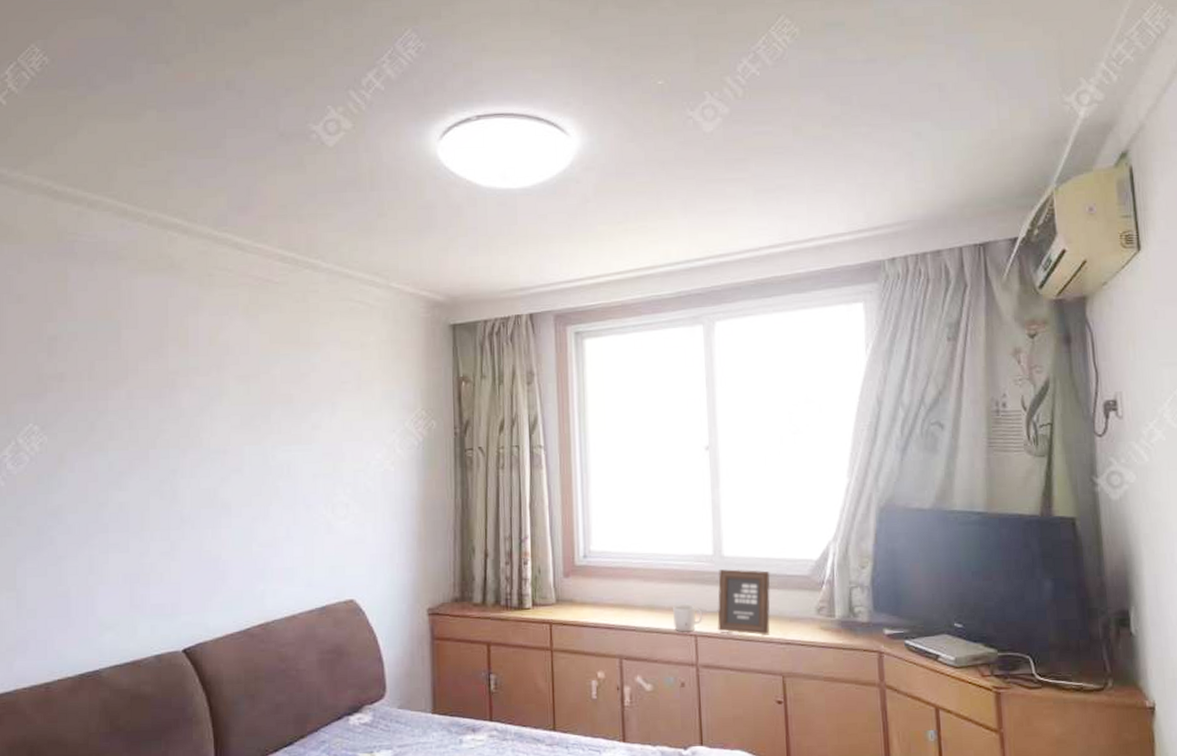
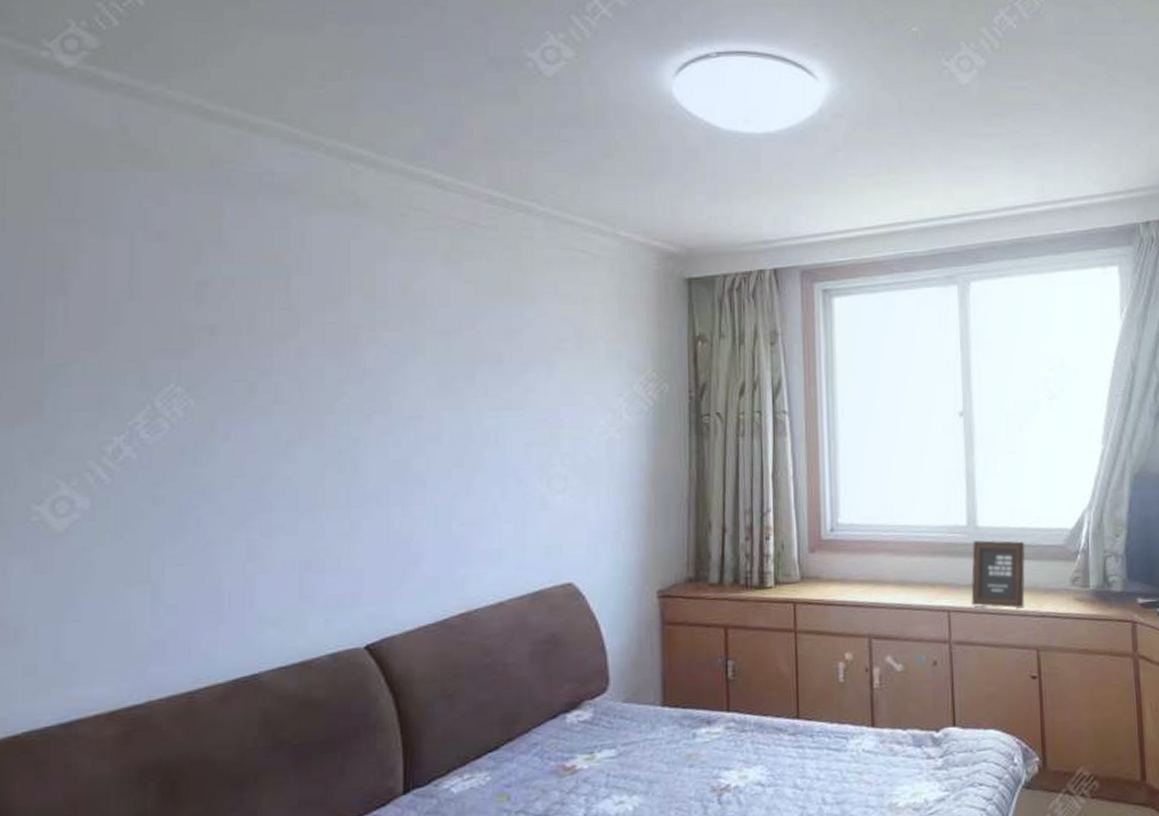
mug: present [672,604,703,632] -> none [924,578,956,608]

